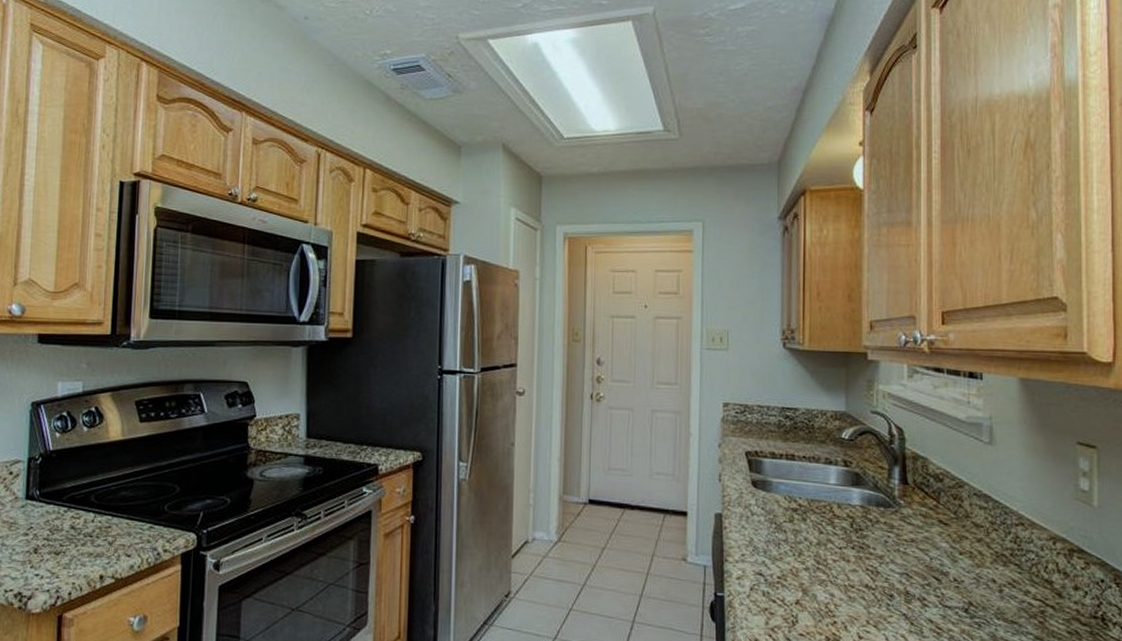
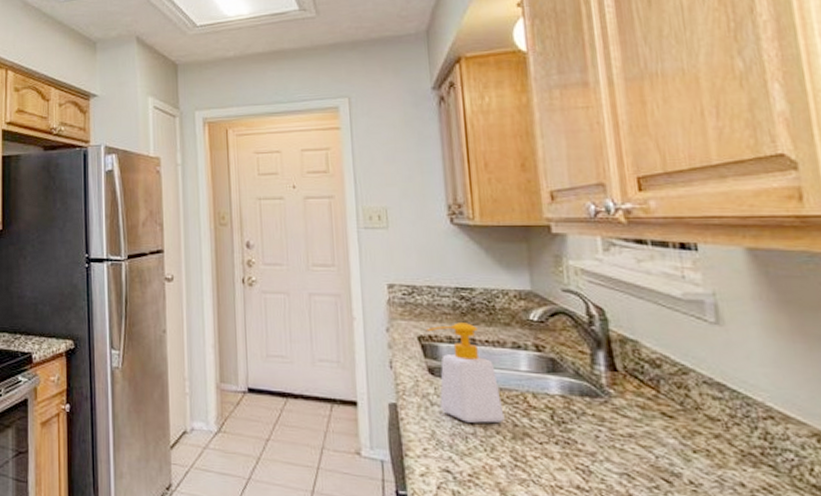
soap bottle: none [754,439,813,531] -> present [427,322,505,423]

